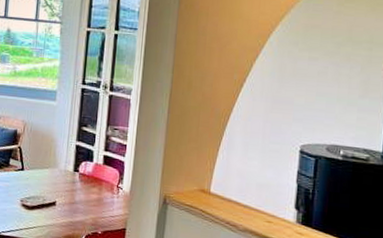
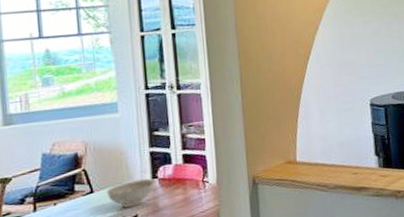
decorative bowl: none [34,168,75,193] -> present [106,179,155,208]

